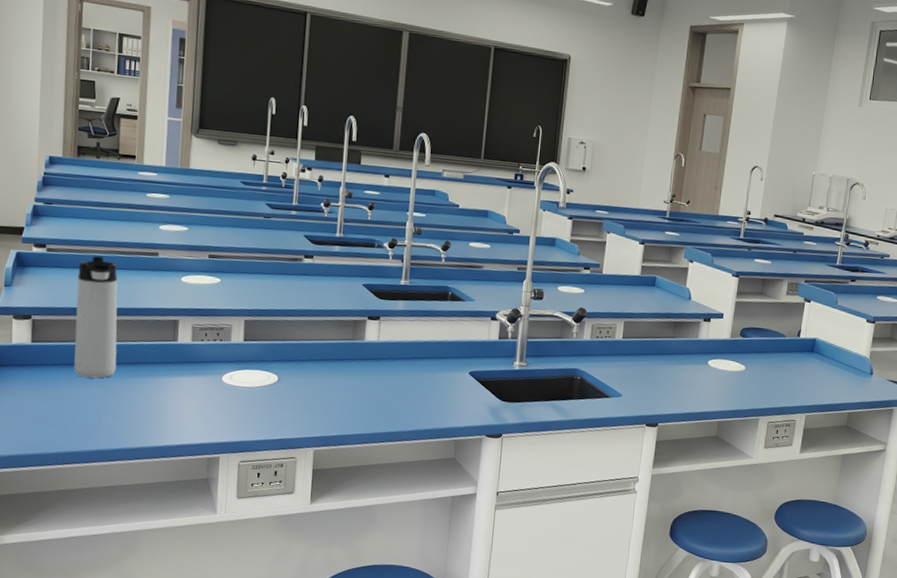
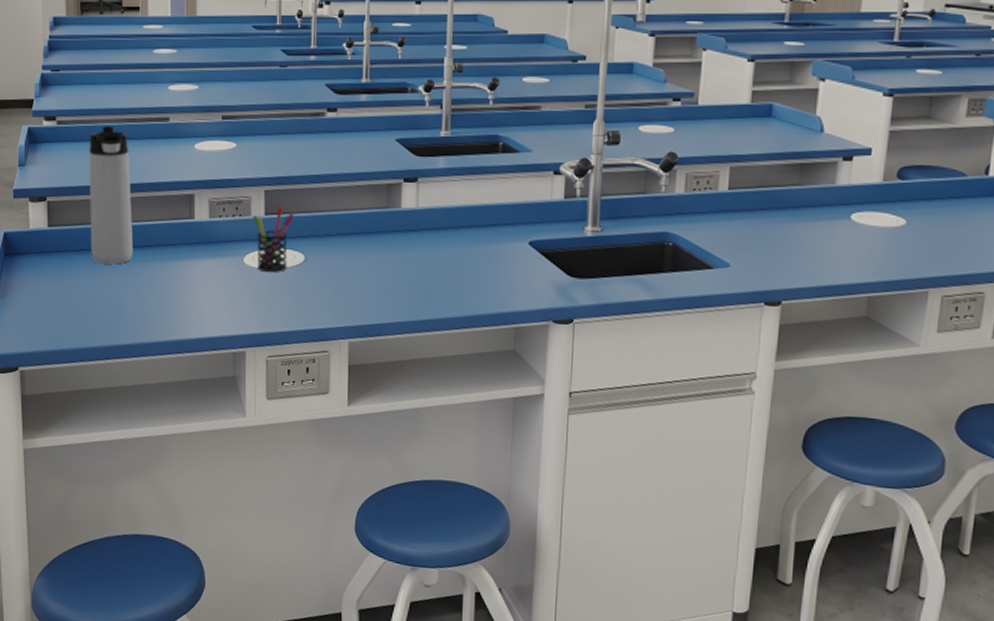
pen holder: none [232,334,270,390] -> present [253,206,294,272]

